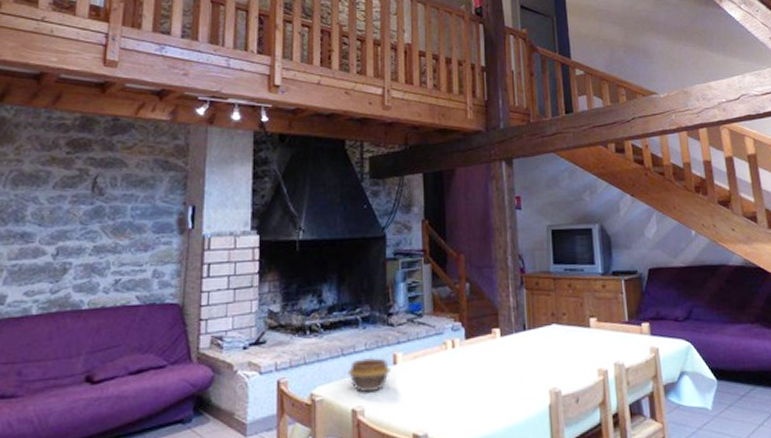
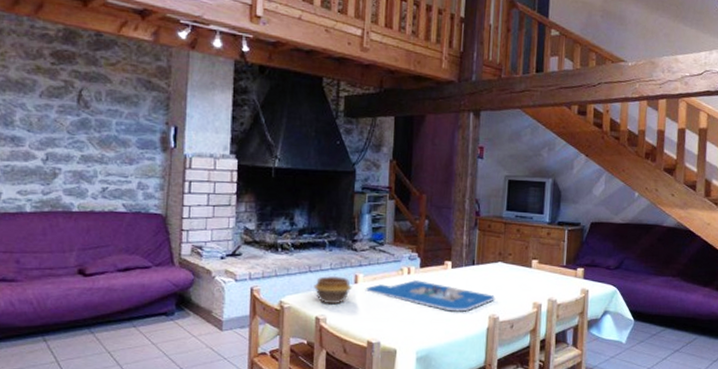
board game: none [406,354,555,389] -> present [365,280,496,312]

